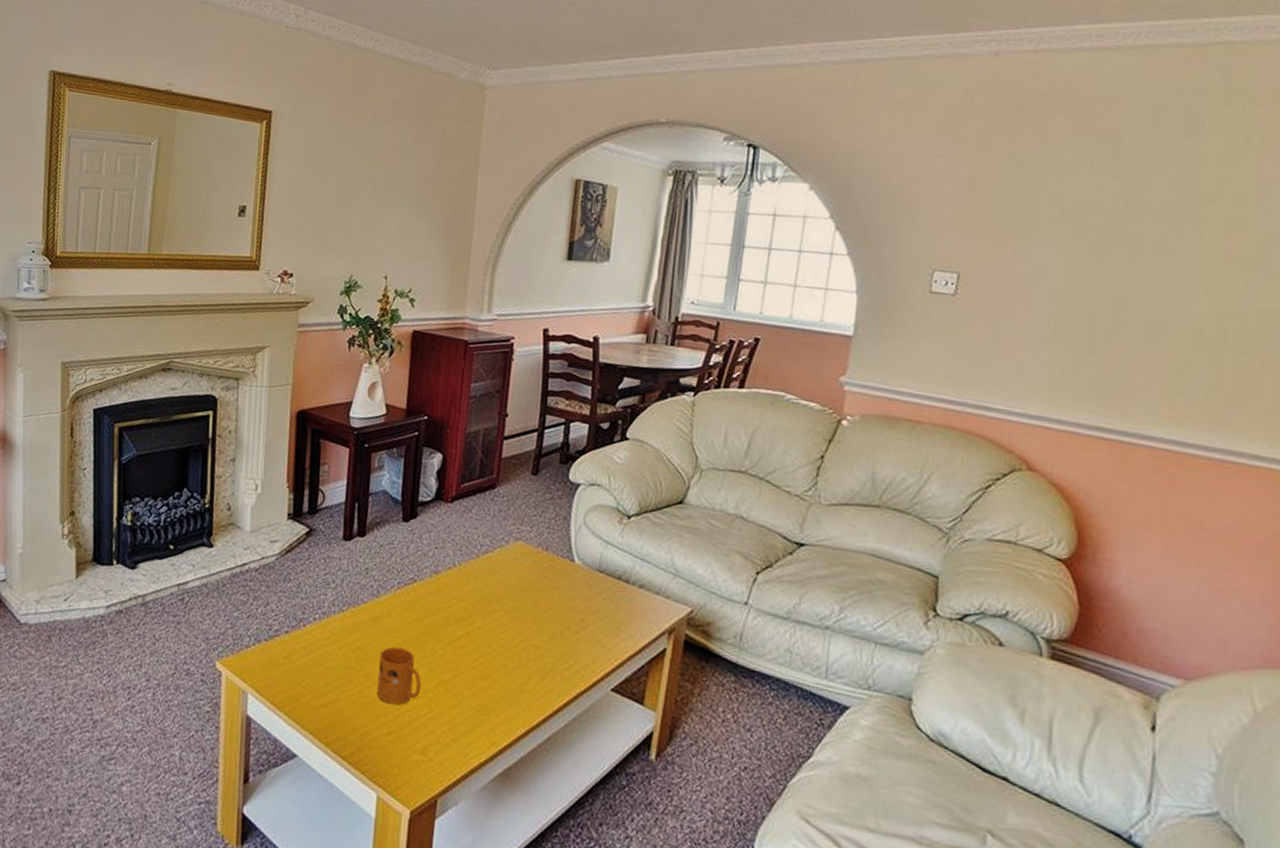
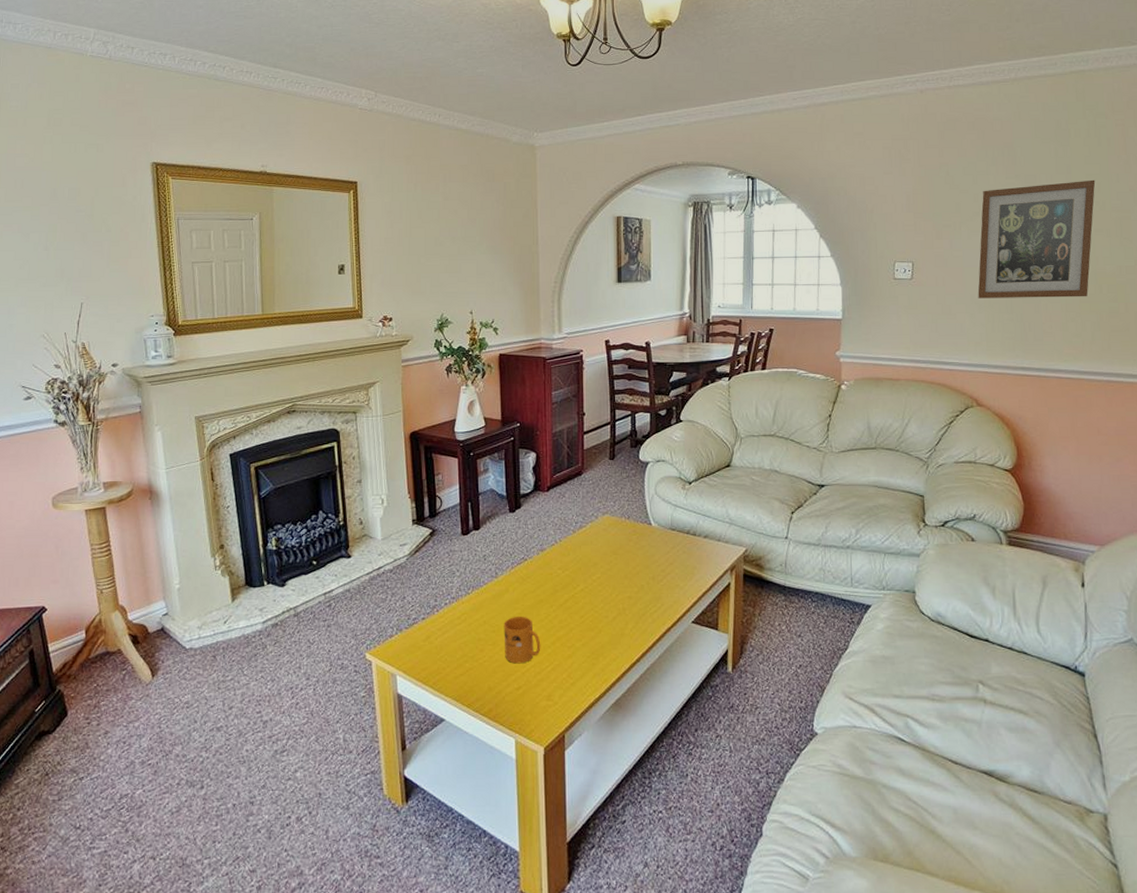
wall art: none [1045,188,1235,345] -> present [978,179,1096,298]

